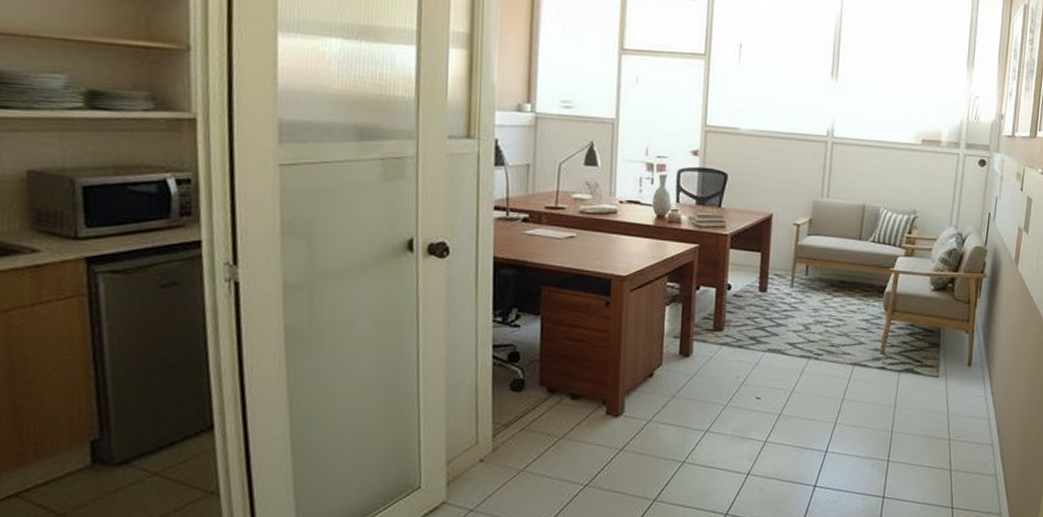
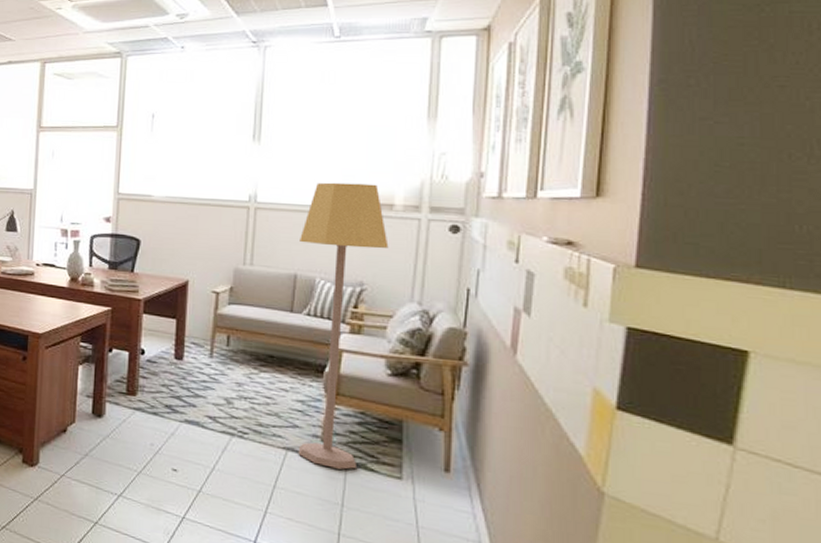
lamp: none [862,119,936,376] -> present [298,182,389,470]

